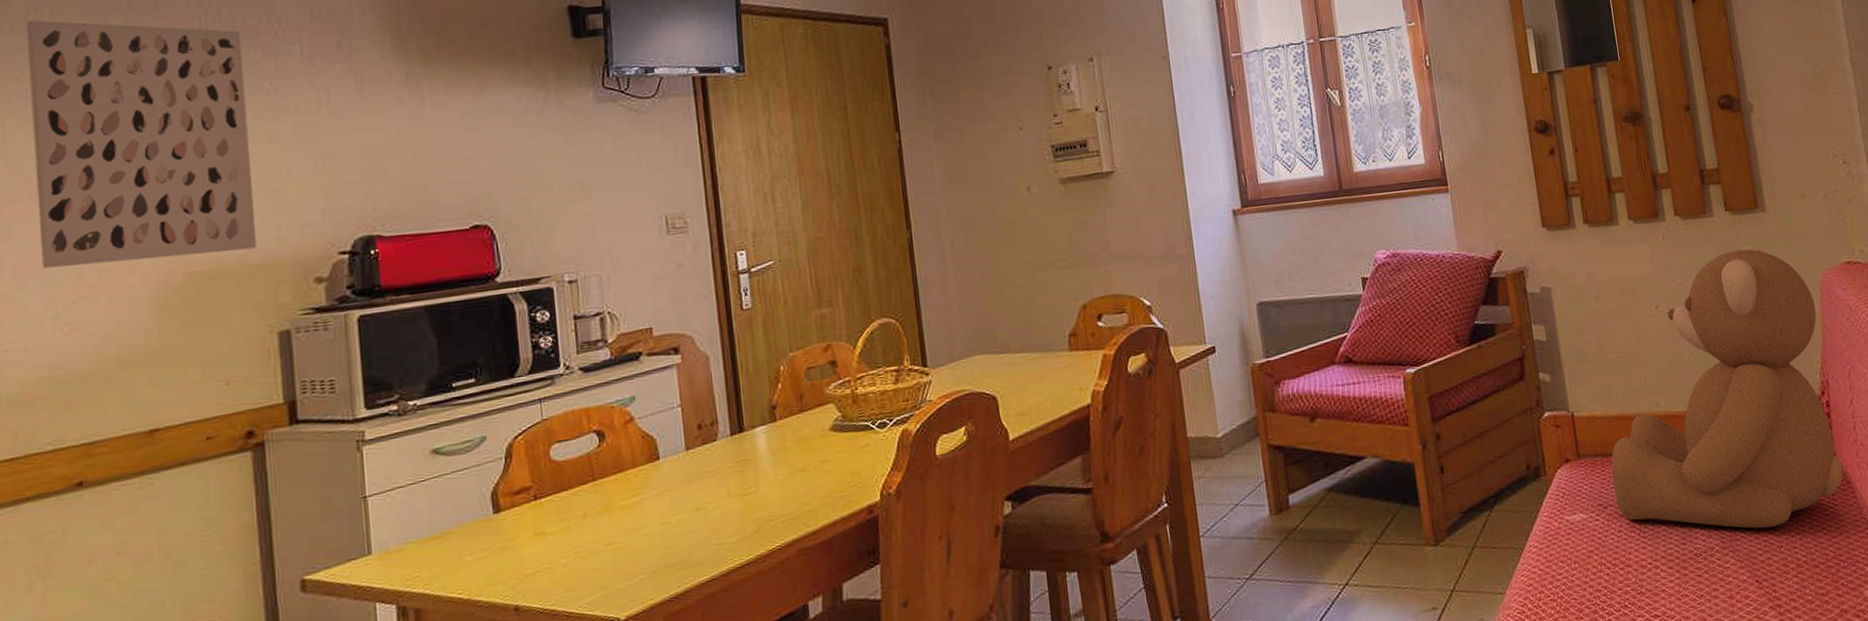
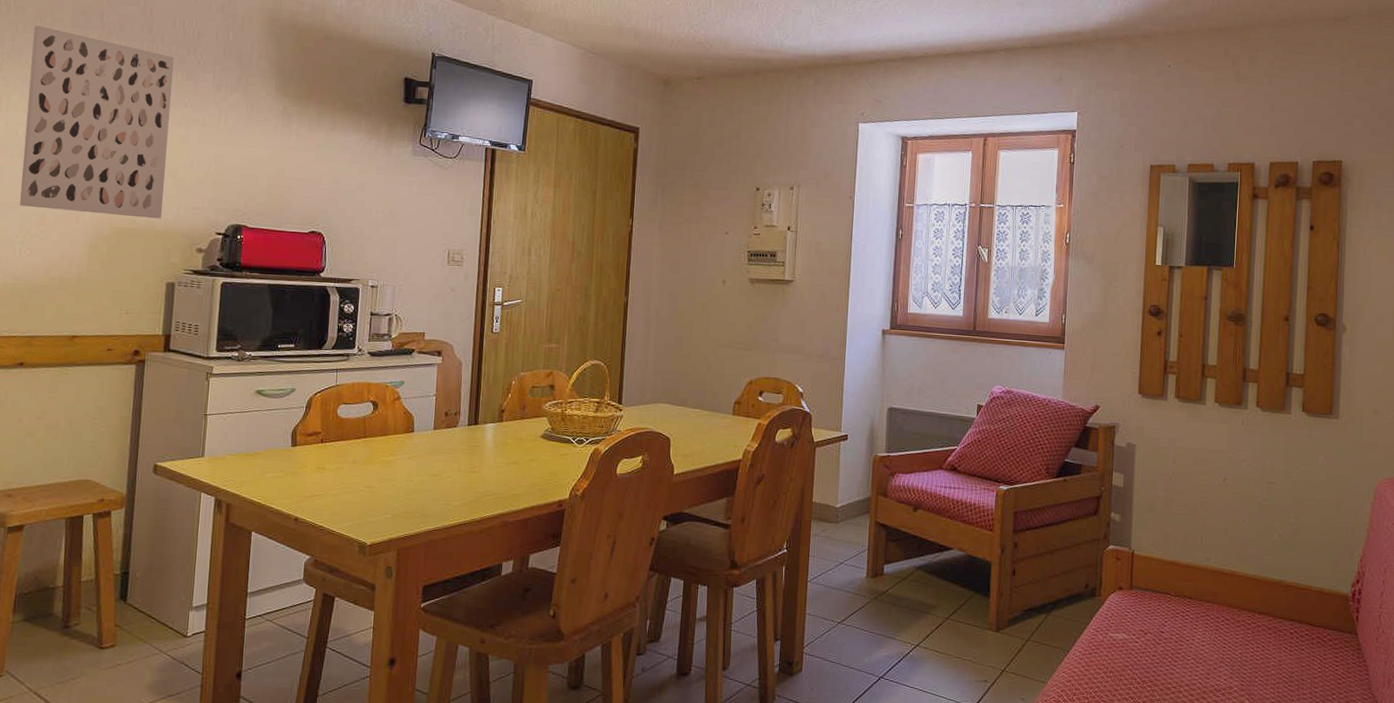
teddy bear: present [1611,245,1843,529] -> none [1155,445,1367,683]

